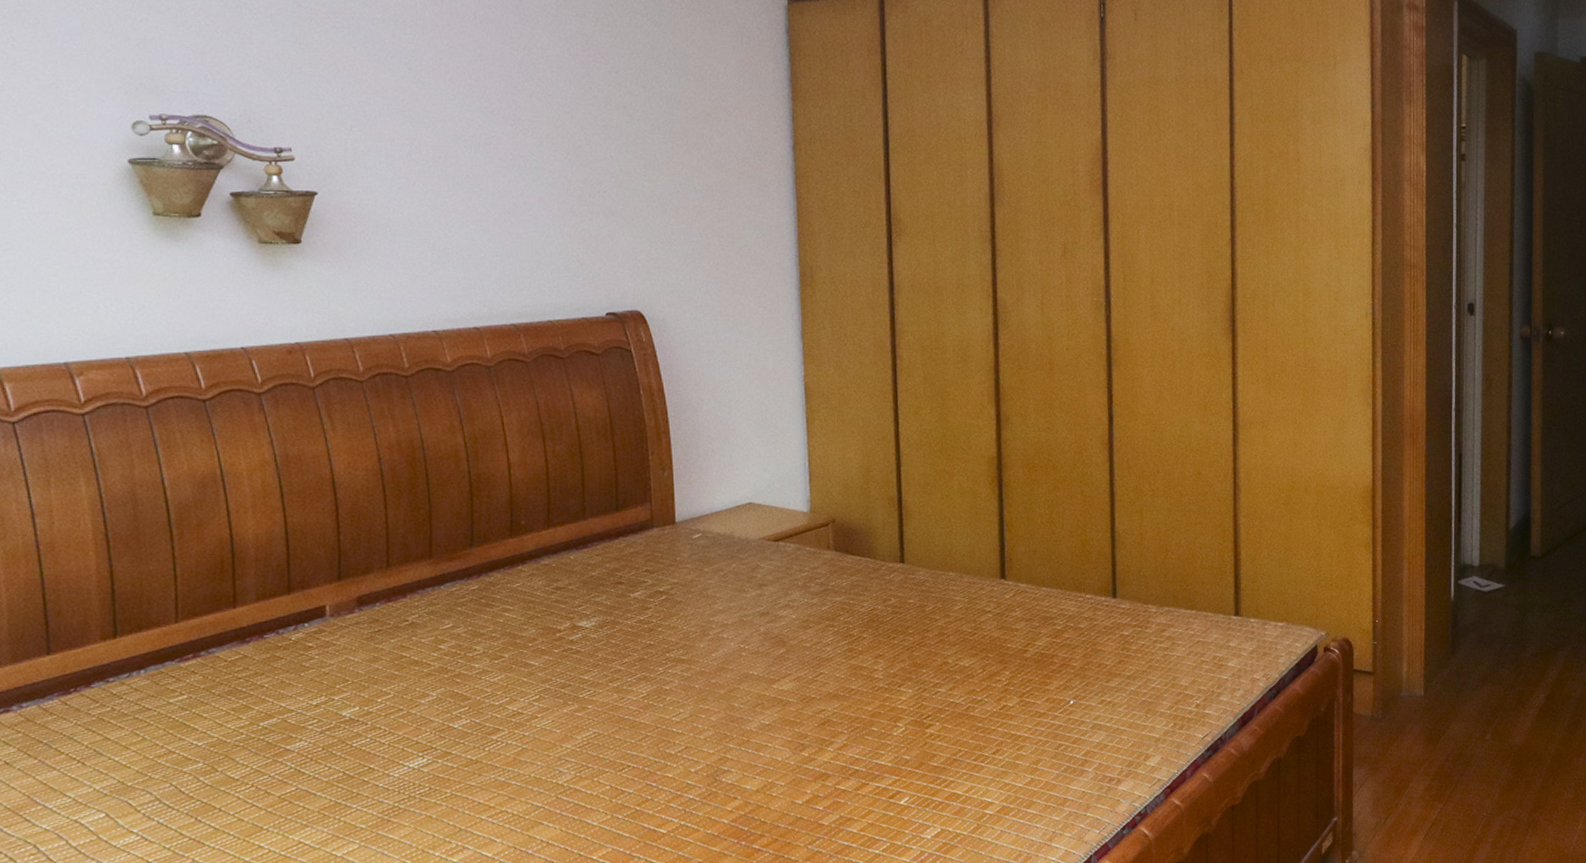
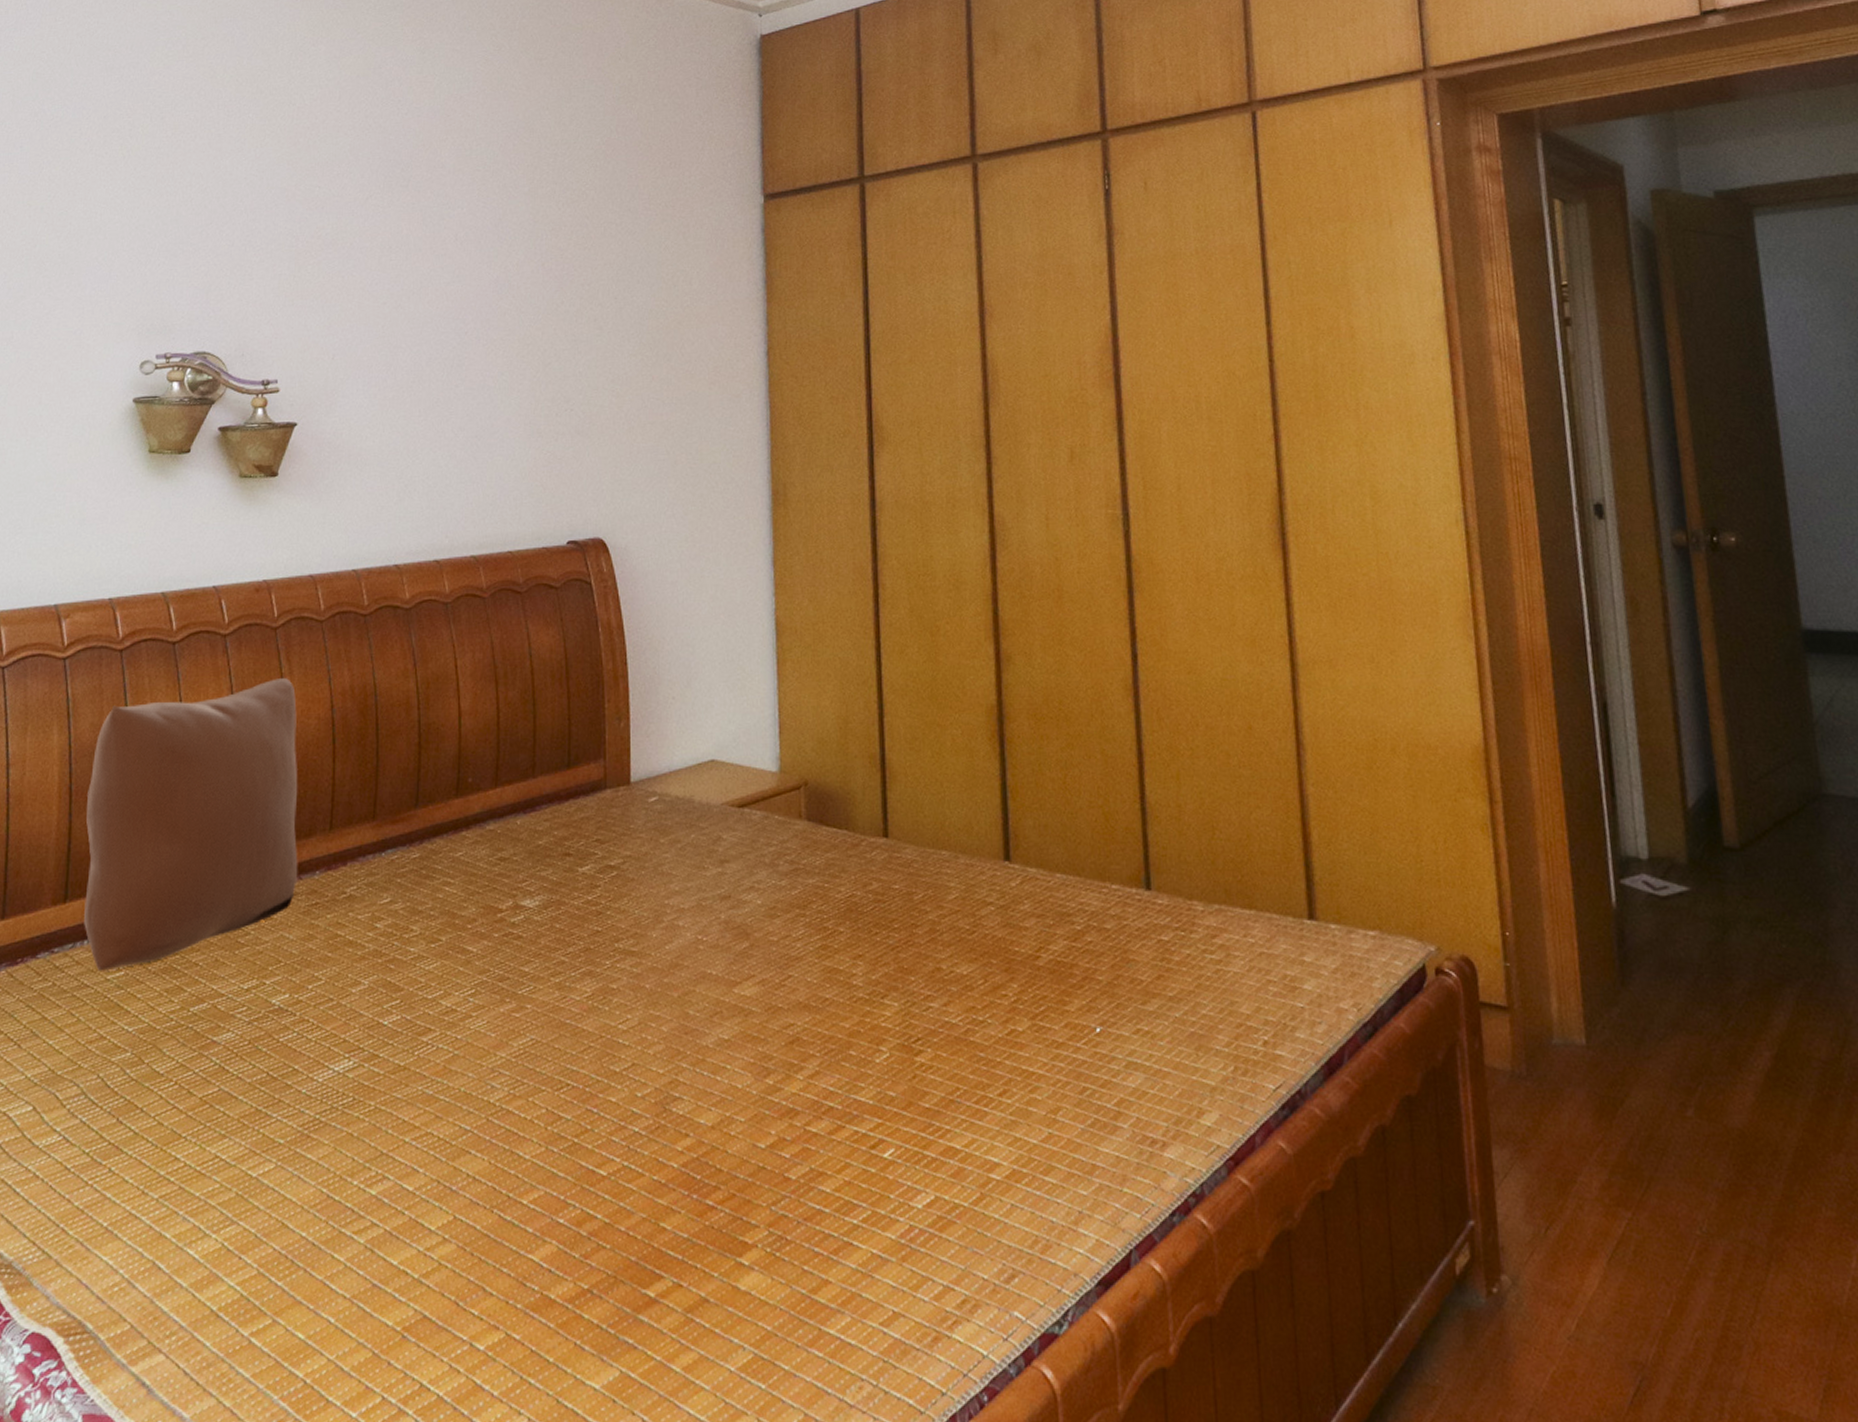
pillow: none [126,434,358,696] -> present [84,678,298,971]

